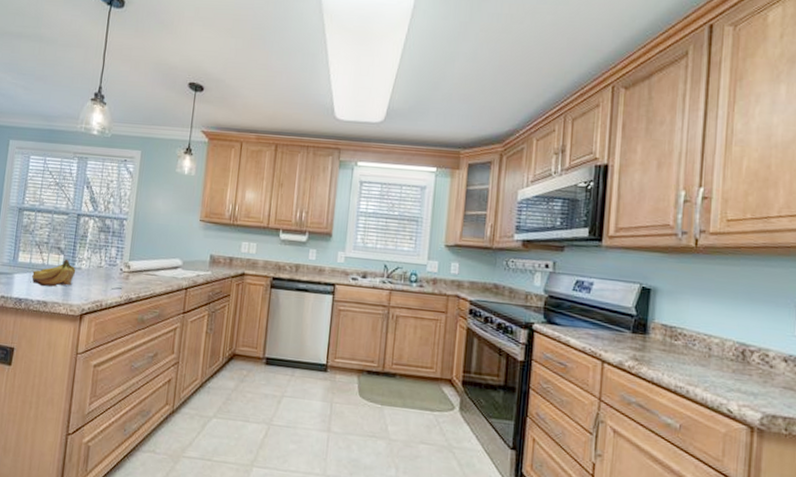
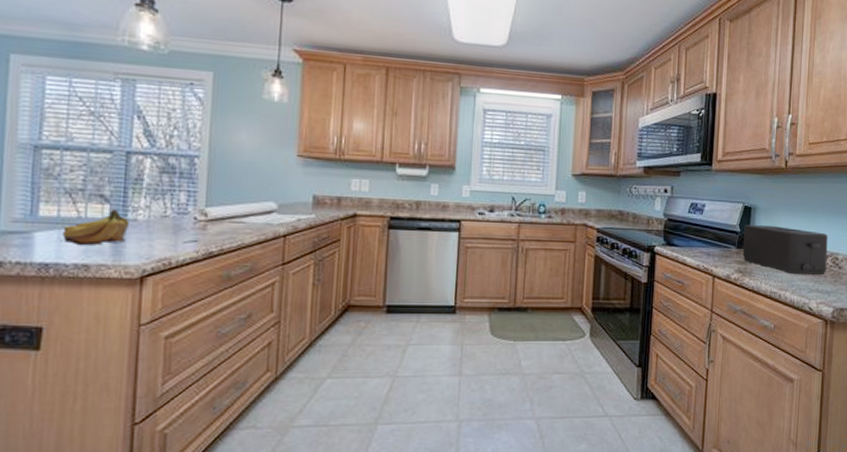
toaster: none [639,308,754,374] -> present [742,225,828,276]

